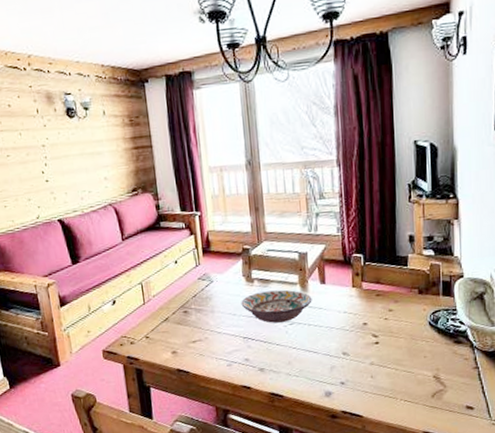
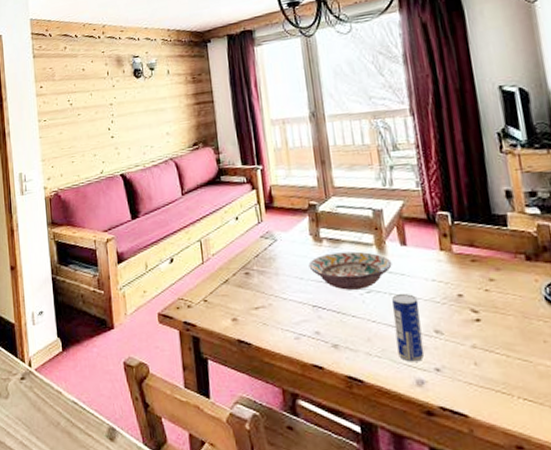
beverage can: none [310,324,333,379] -> present [392,294,425,362]

